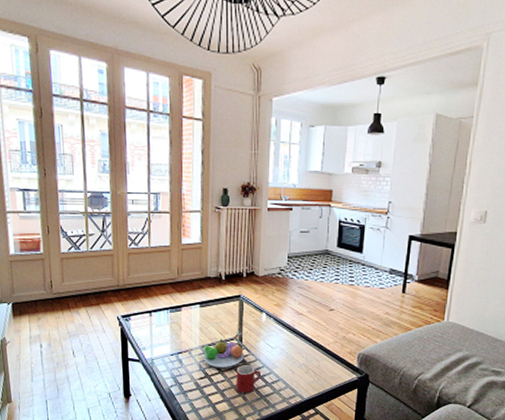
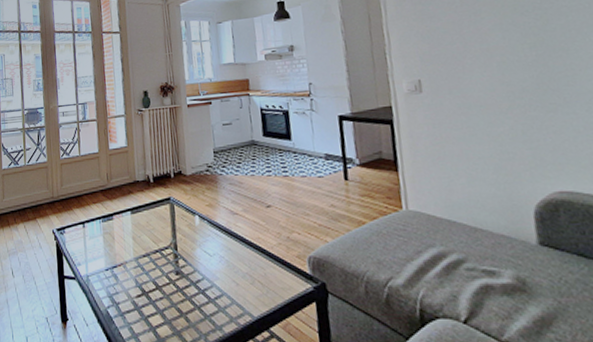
fruit bowl: present [201,339,245,368] -> none [136,248,182,283]
mug: present [236,365,262,393] -> none [174,278,203,312]

